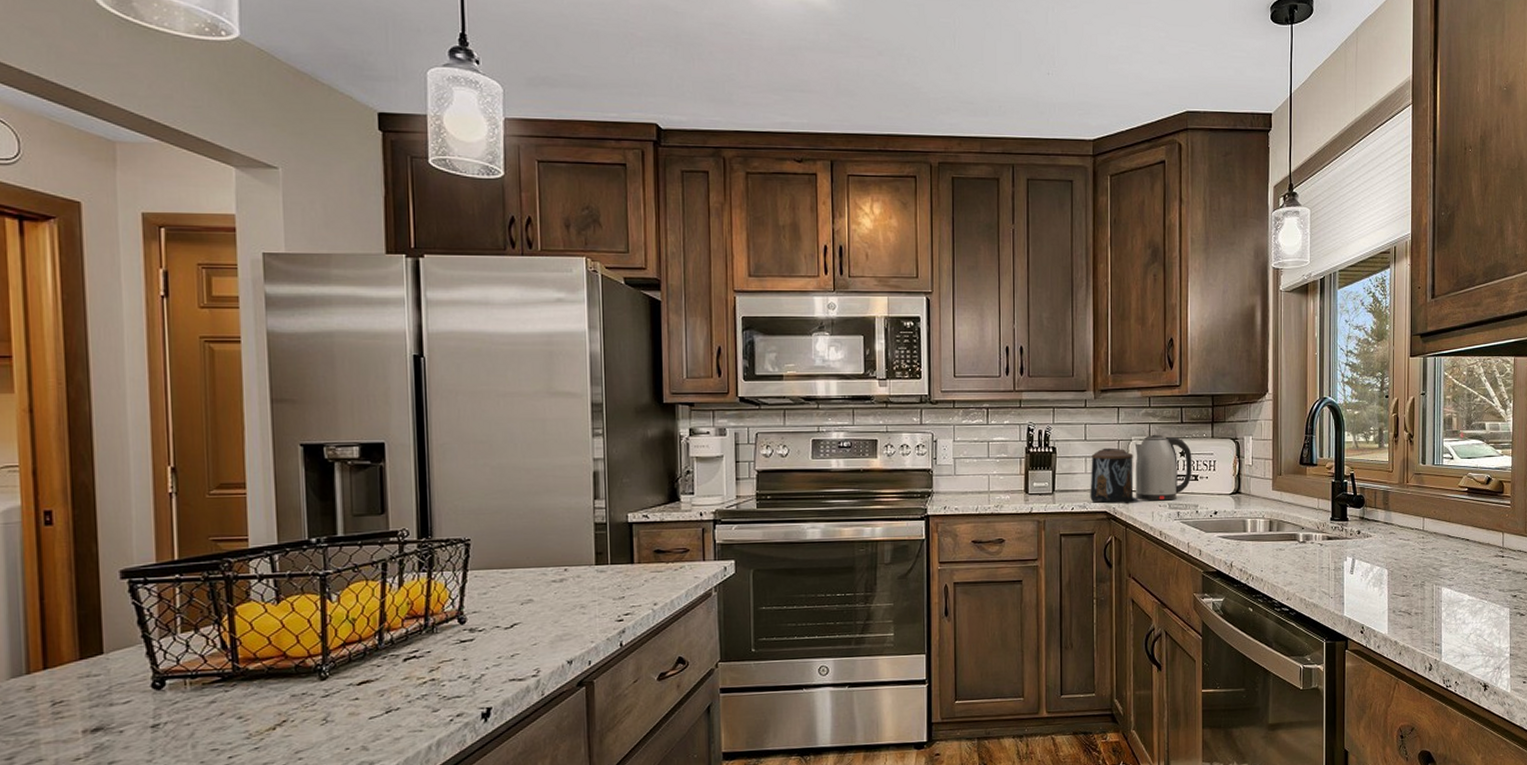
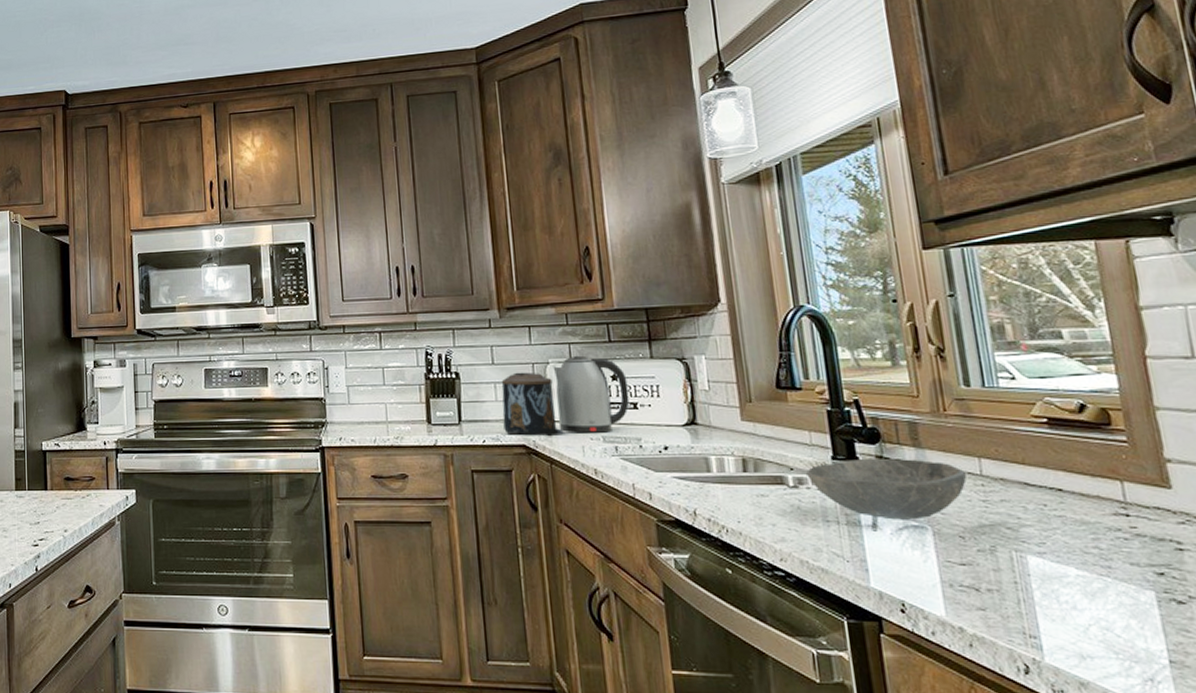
bowl: none [1312,519,1414,565] -> present [806,459,967,520]

